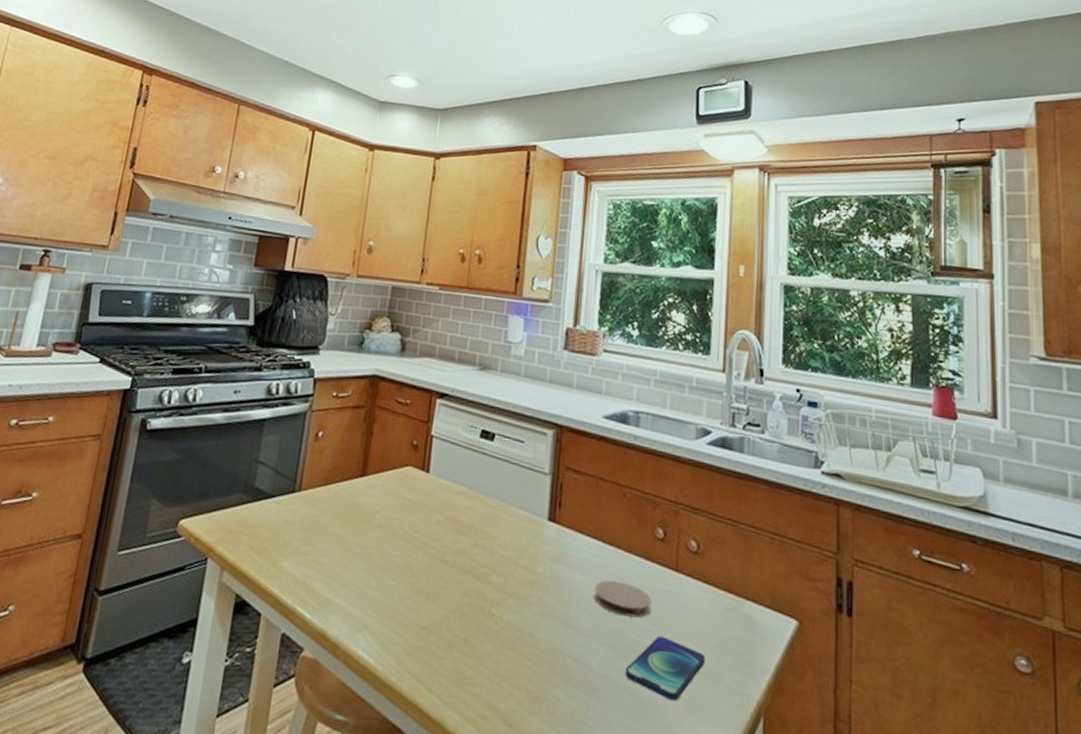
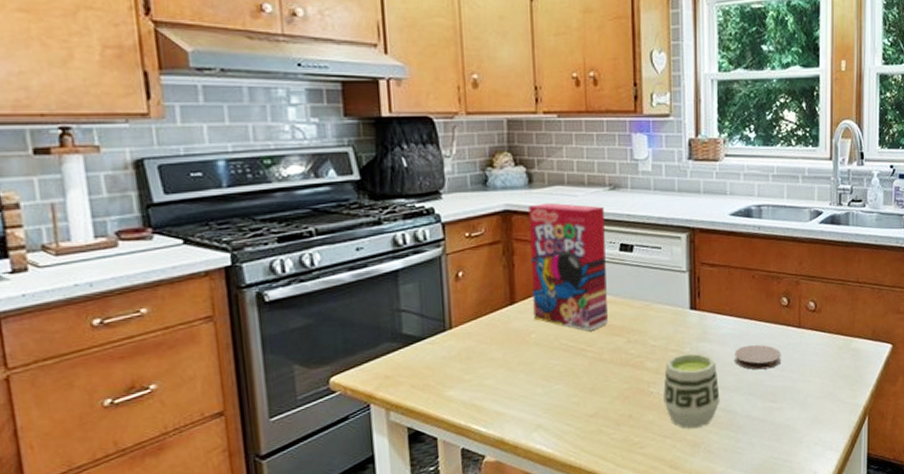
cereal box: none [382,373,470,524] -> present [529,202,608,331]
cup: none [505,574,573,676] -> present [663,353,720,428]
smartphone: present [624,636,705,701] -> none [764,377,825,421]

